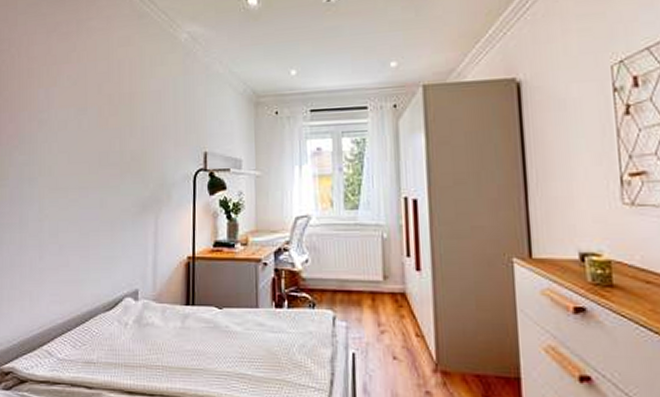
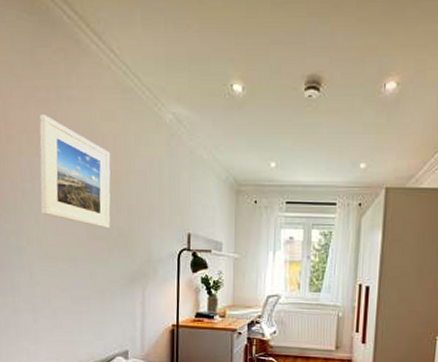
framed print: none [55,46,126,153] -> present [39,114,111,229]

